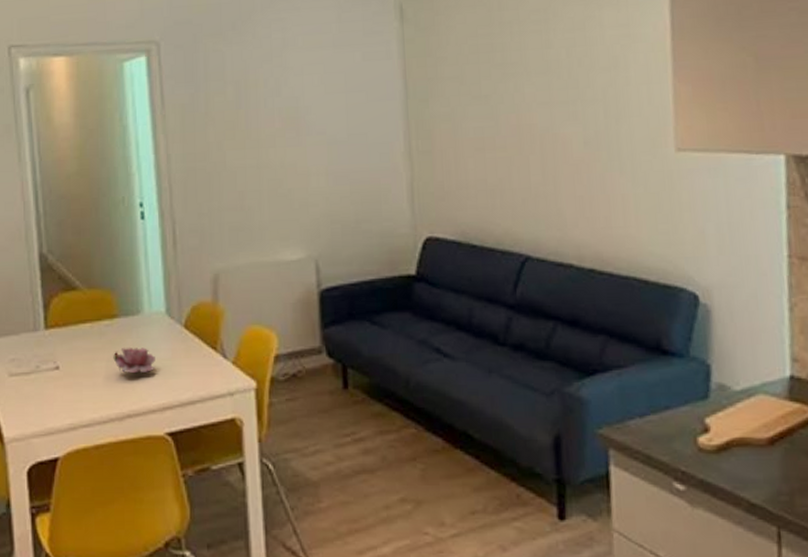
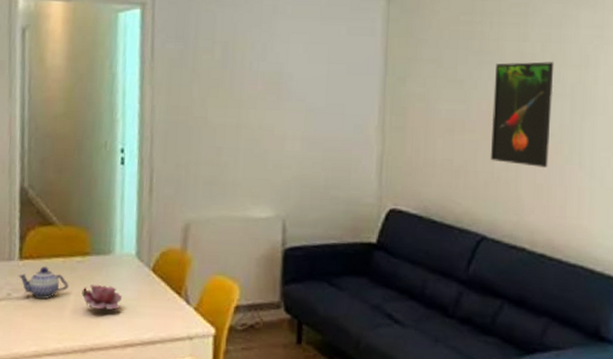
teapot: none [45,334,99,369] -> present [17,266,69,299]
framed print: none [520,67,587,179] -> present [491,61,554,169]

